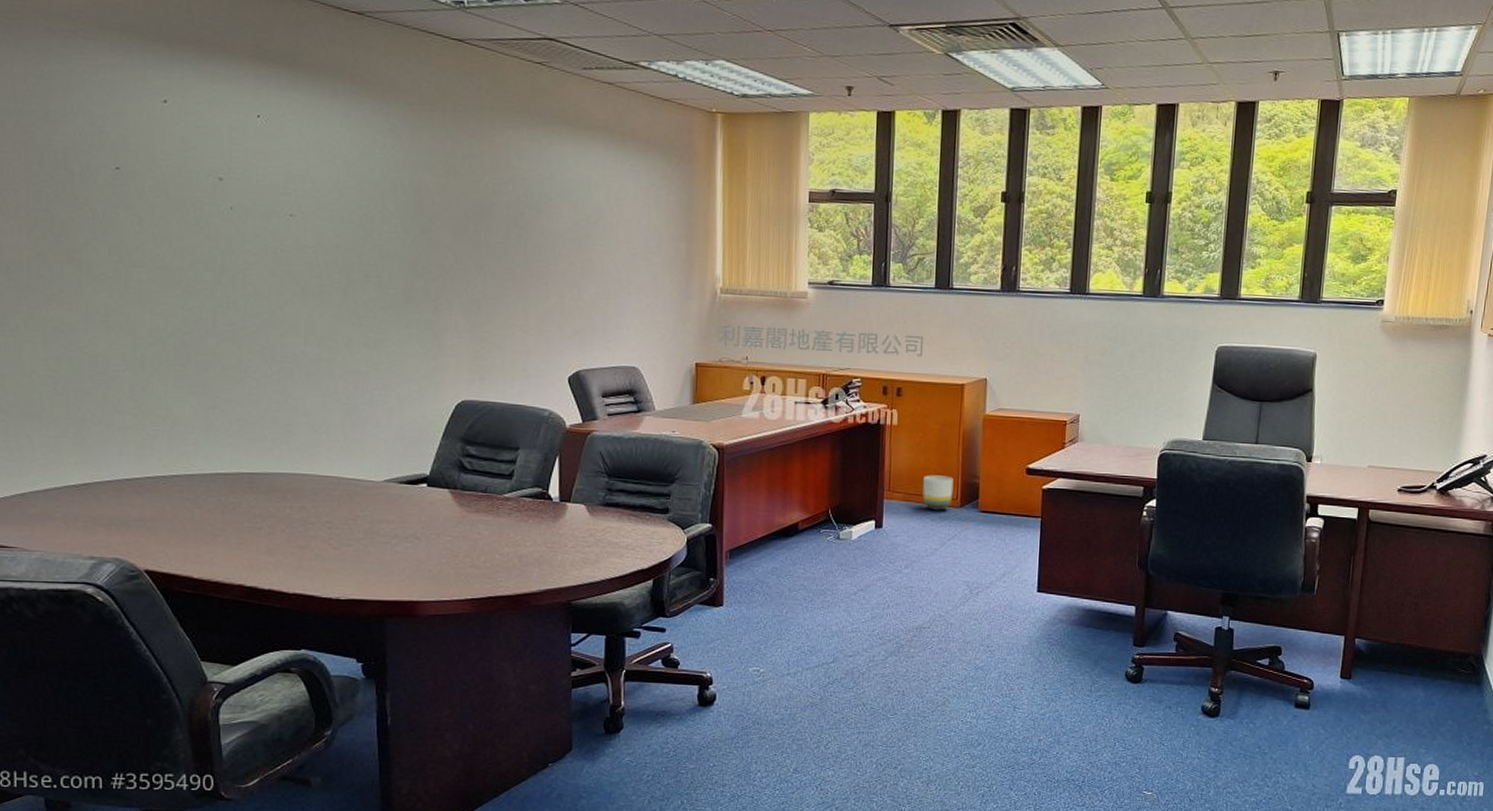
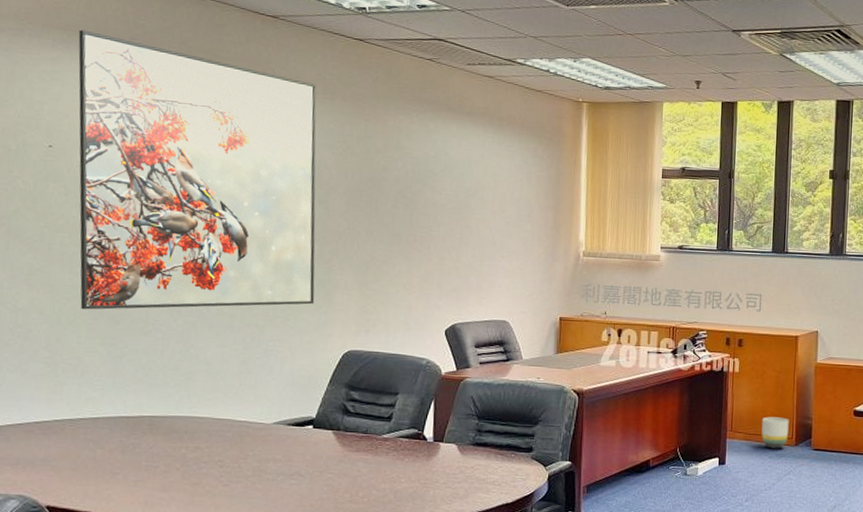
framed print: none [139,31,422,355] -> present [78,30,317,310]

